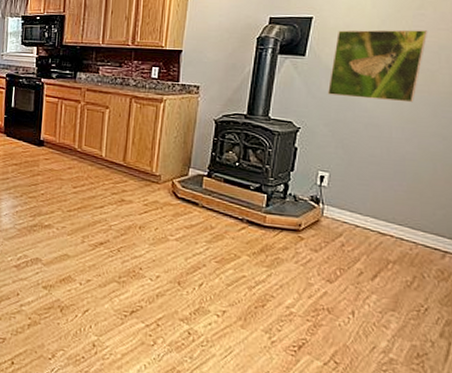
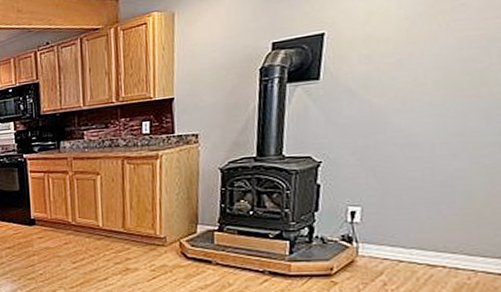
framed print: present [327,29,428,103] -> none [350,23,472,119]

